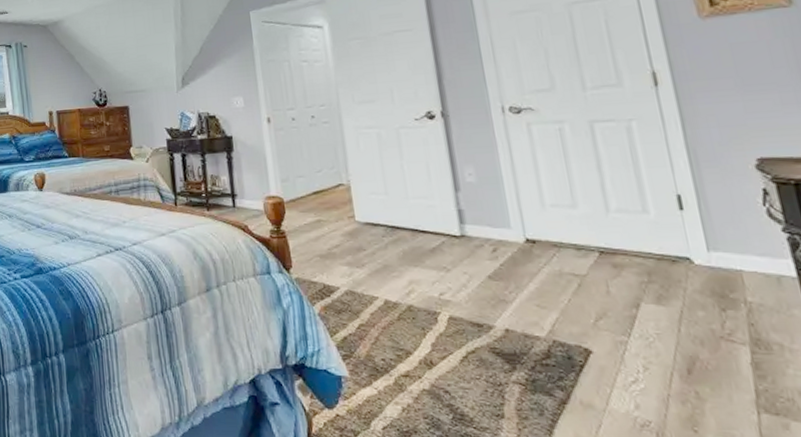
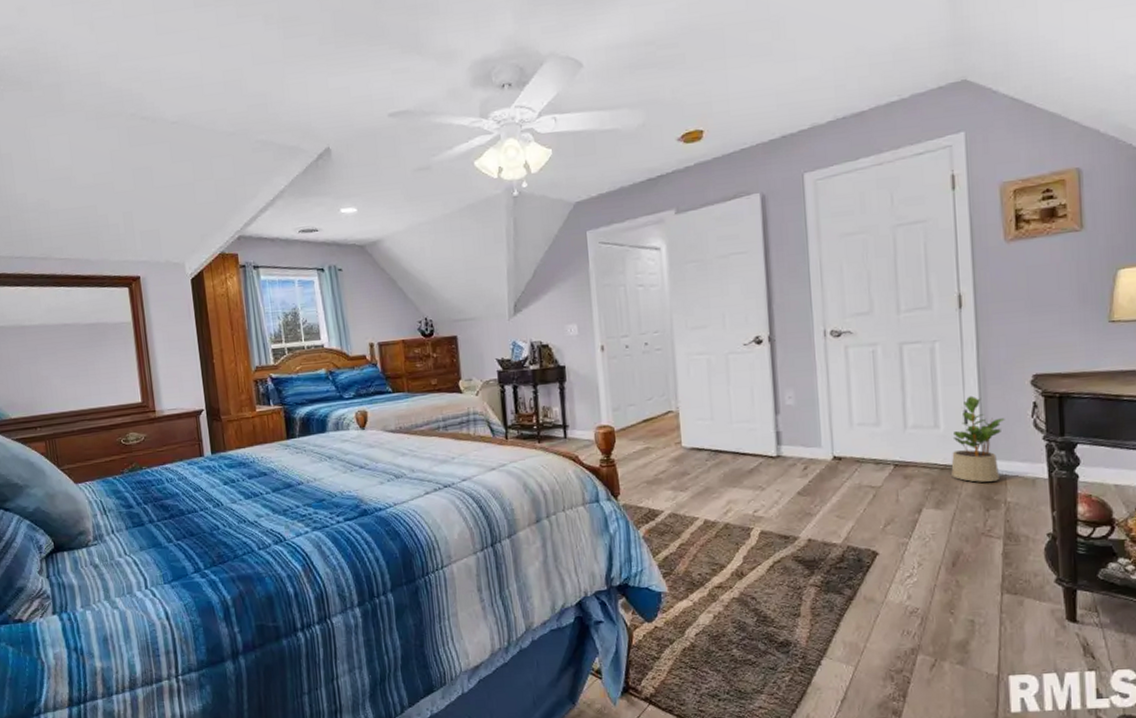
potted plant: none [667,179,733,277] -> present [951,395,1005,482]

